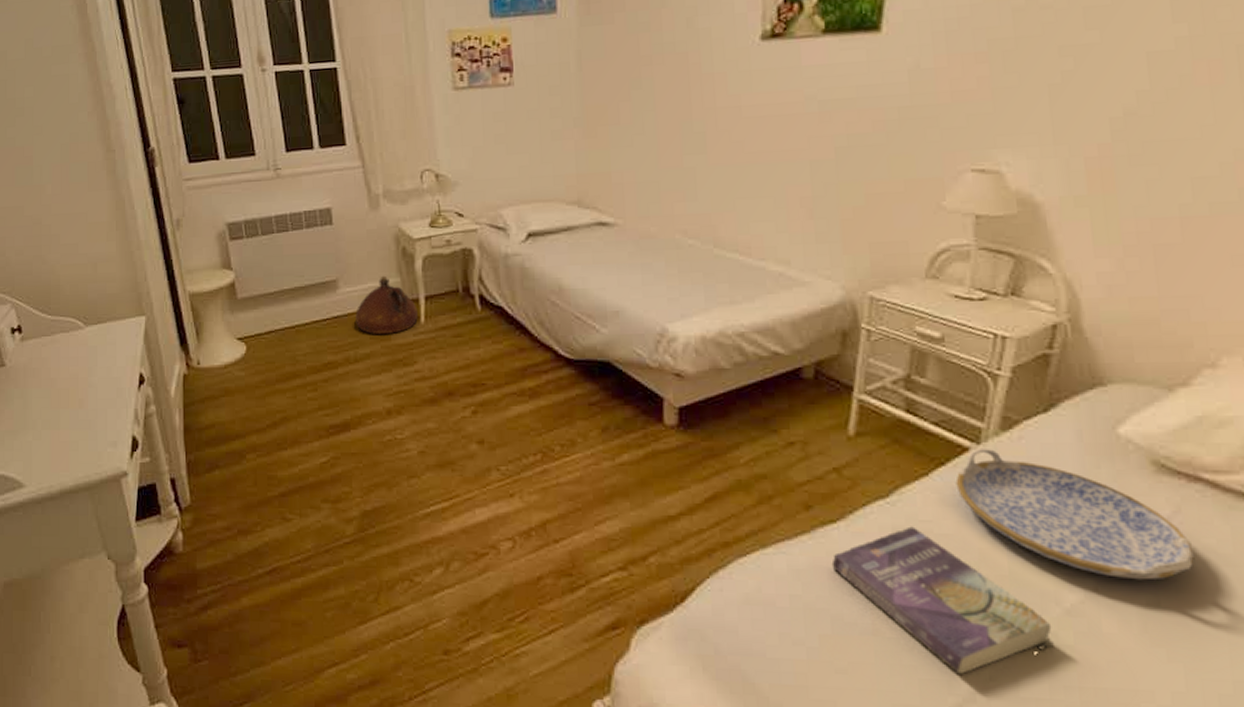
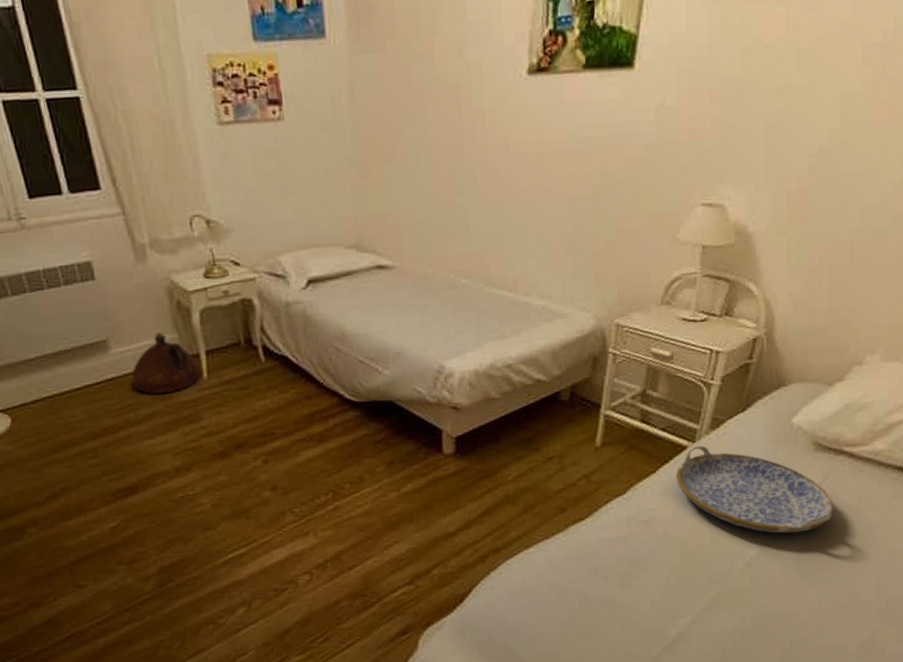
book: present [831,526,1054,675] -> none [580,515,737,623]

